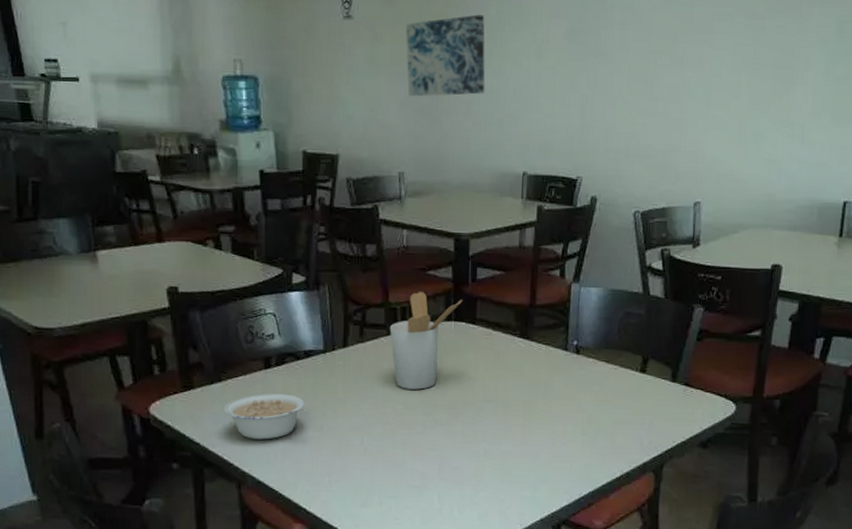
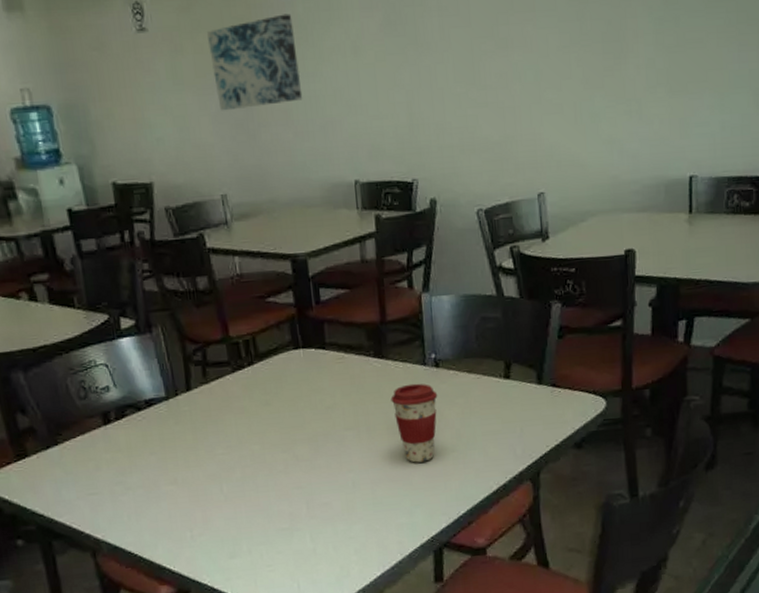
legume: present [224,393,304,440] -> none [64,449,154,503]
utensil holder: present [390,292,462,390] -> none [235,321,308,428]
coffee cup: none [530,366,575,441] -> present [390,383,438,463]

